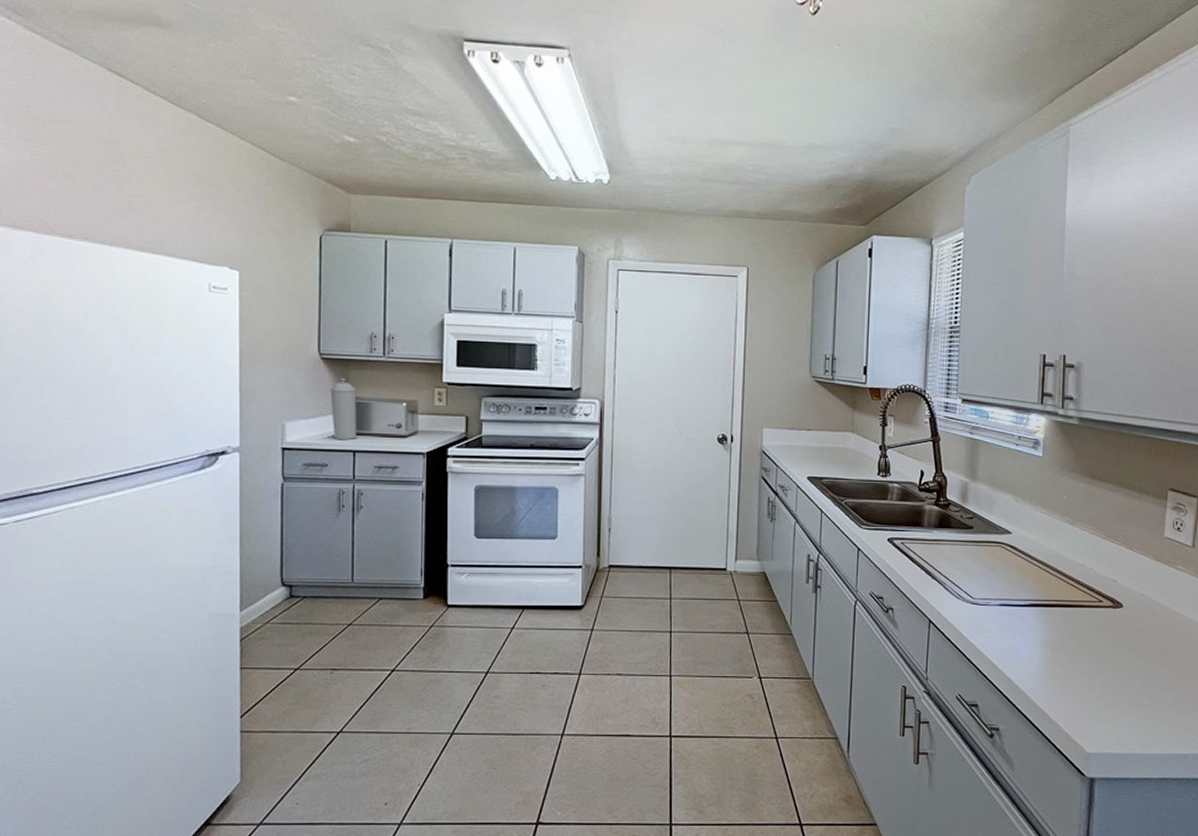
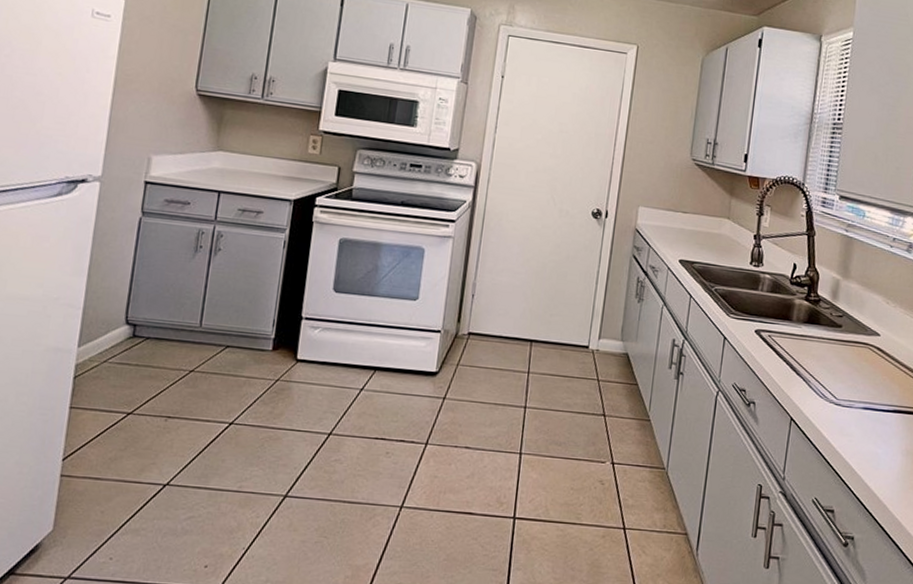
canister: present [330,379,357,441] -> none [200,117,230,180]
toaster: present [355,395,419,438] -> none [222,135,292,183]

